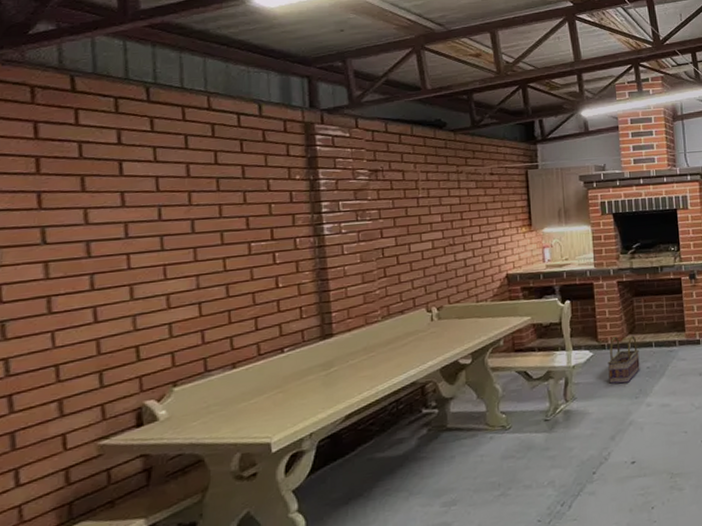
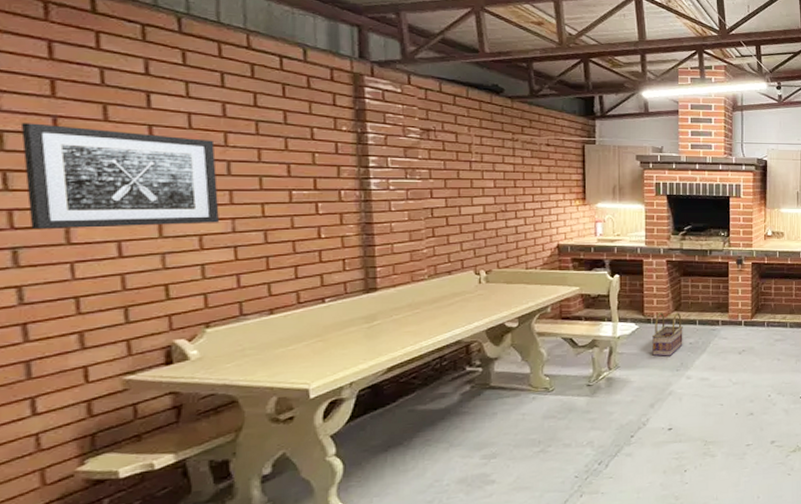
wall art: none [9,200,186,302] -> present [20,122,220,230]

